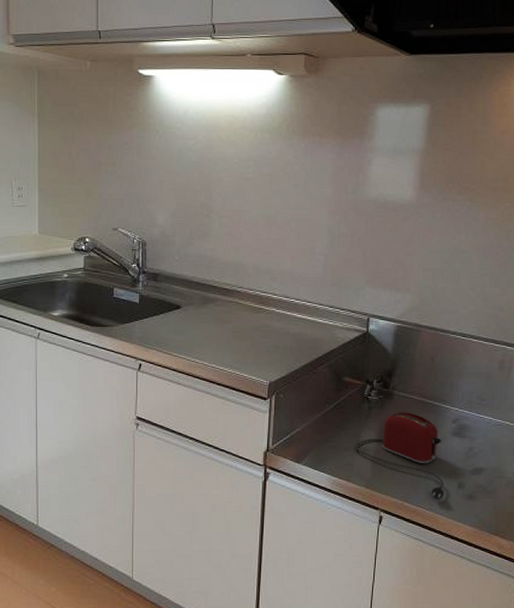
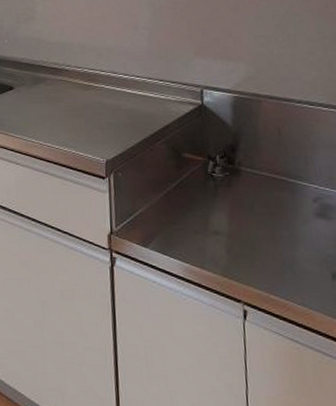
toaster: present [355,412,444,499] -> none [205,190,317,292]

